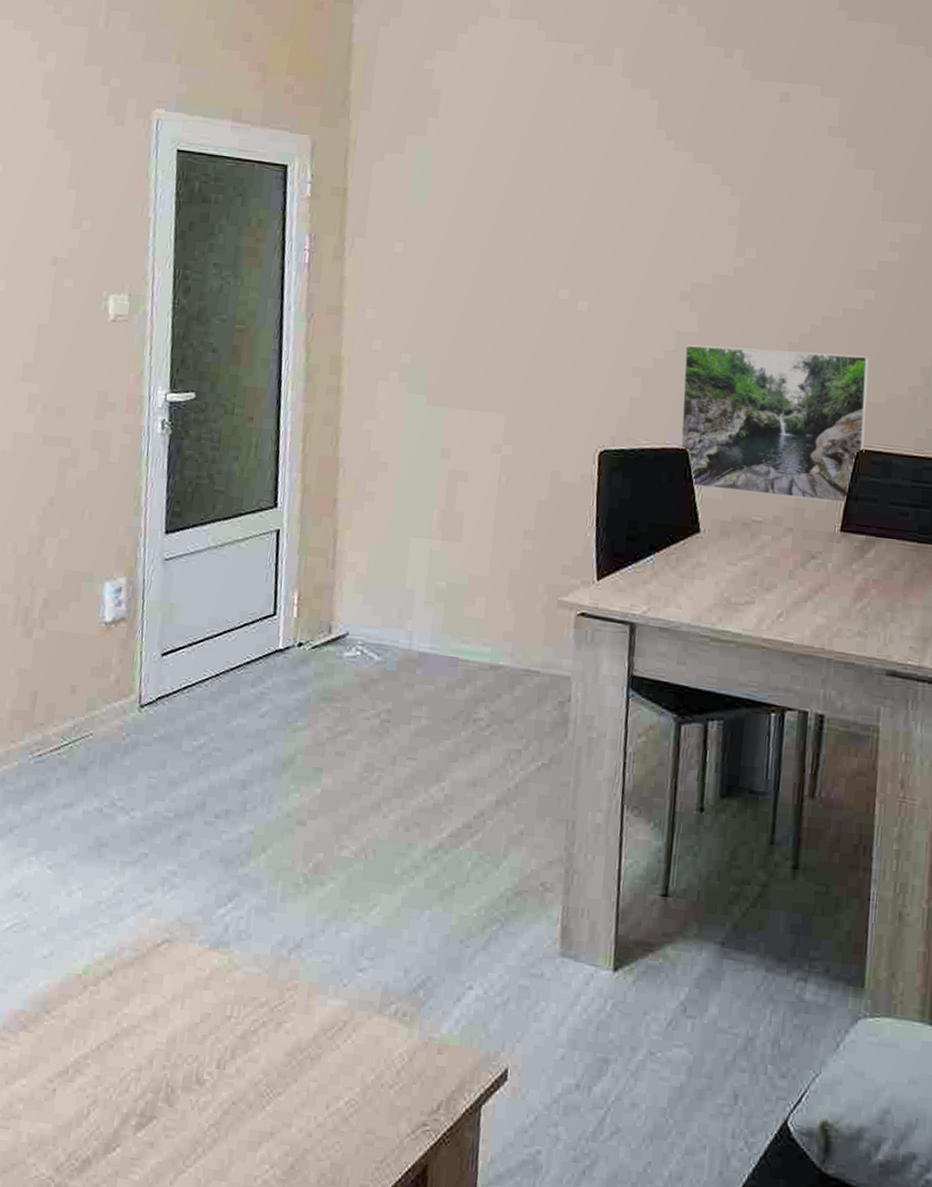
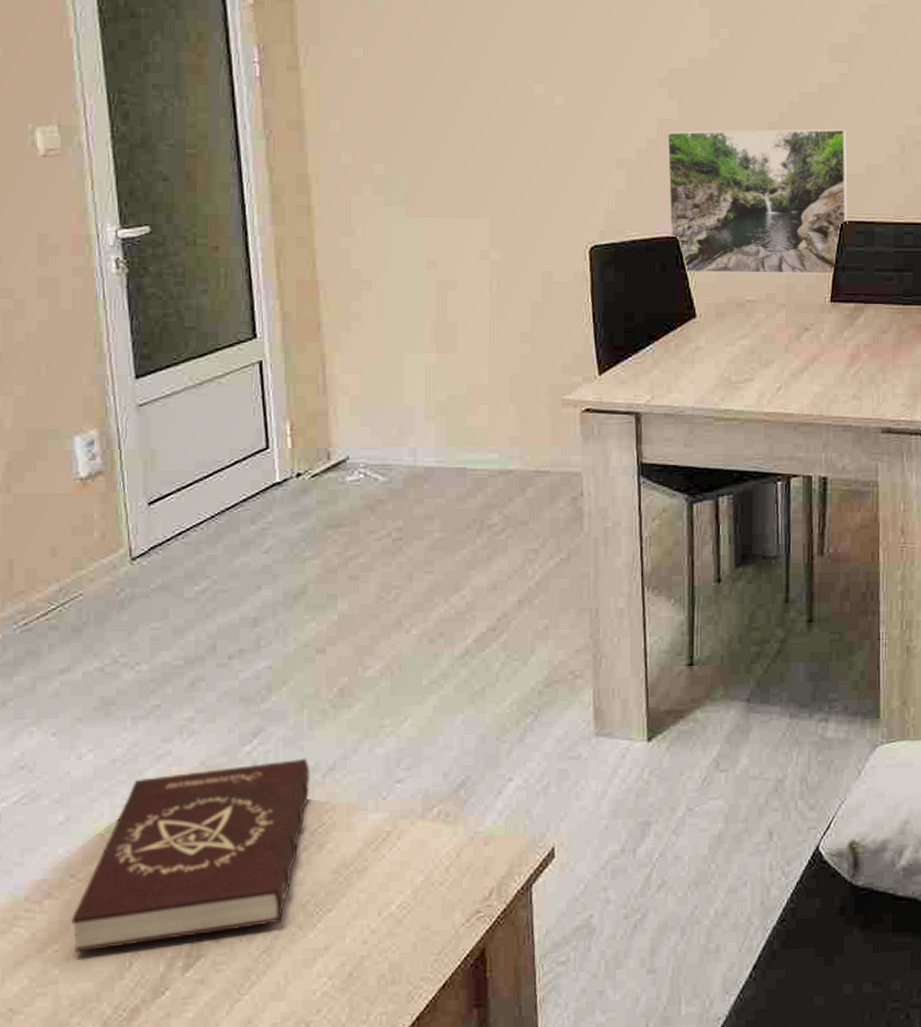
book: none [39,924,278,1099] -> present [70,758,311,953]

